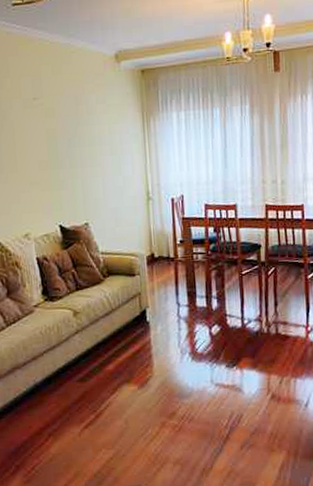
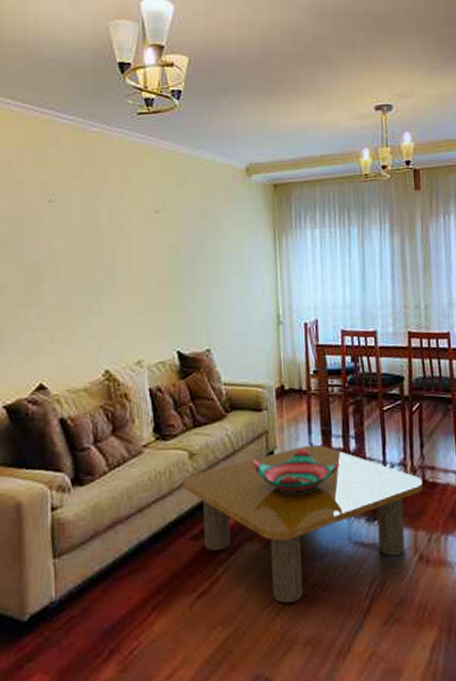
coffee table: none [69,304,277,432] -> present [183,445,424,603]
decorative bowl: none [127,307,204,345] -> present [252,448,341,494]

